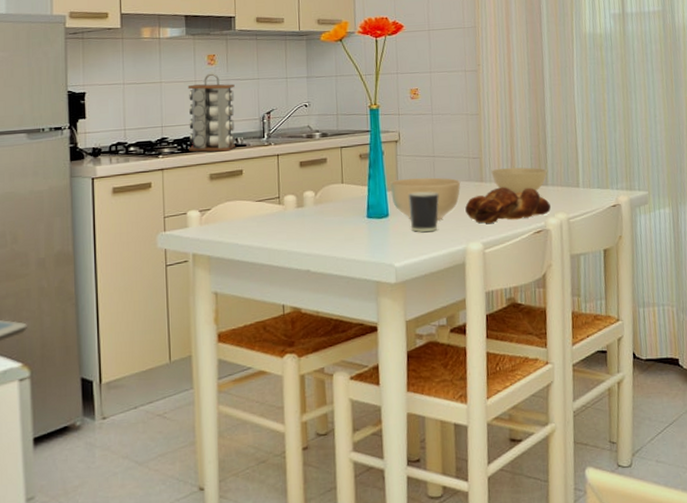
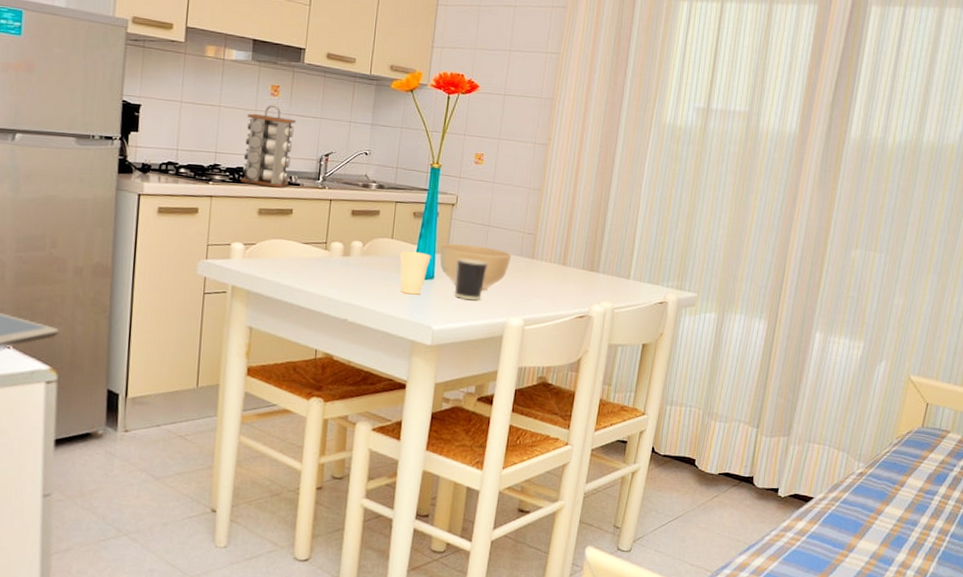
cup: none [351,192,383,236] -> present [399,251,431,295]
bread loaf: present [465,187,551,224] -> none [512,266,598,302]
bowl: present [491,167,548,193] -> none [544,247,602,276]

